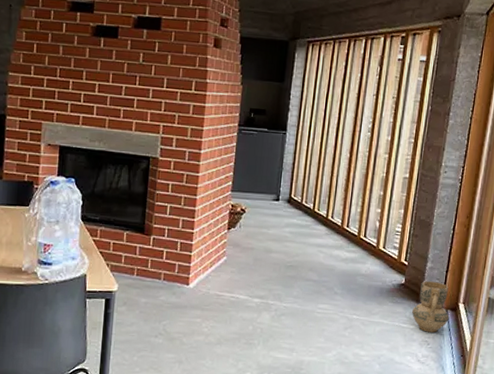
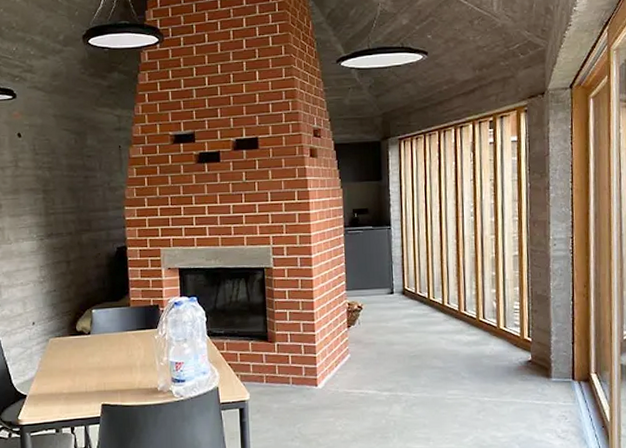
ceramic jug: present [411,281,450,333] -> none [543,354,584,407]

